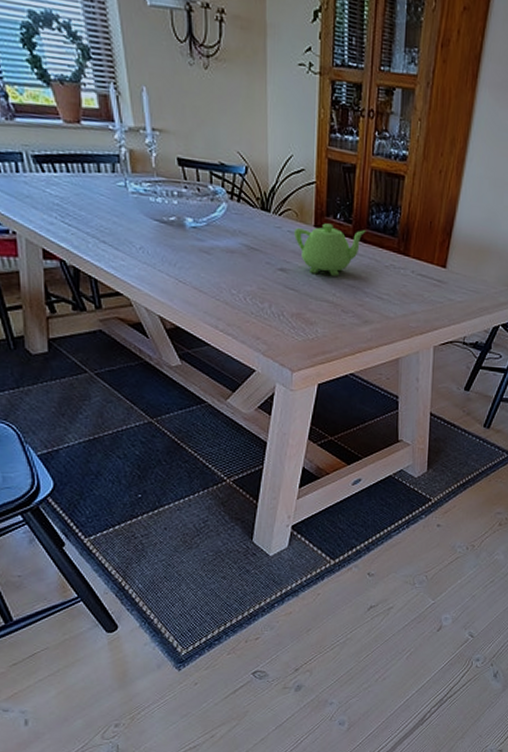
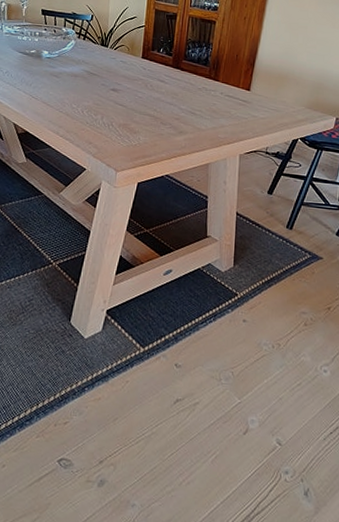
teapot: present [294,223,366,276] -> none [125,55,184,96]

